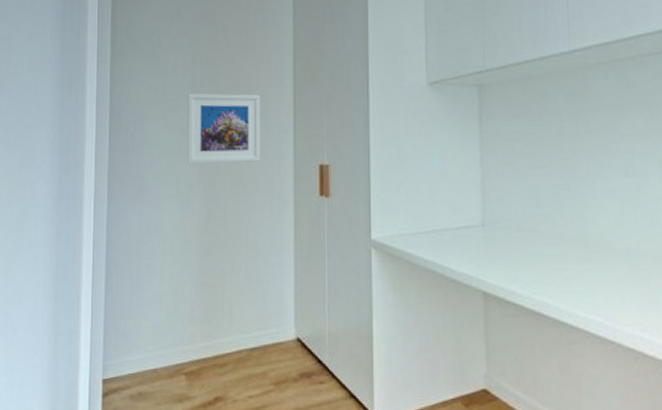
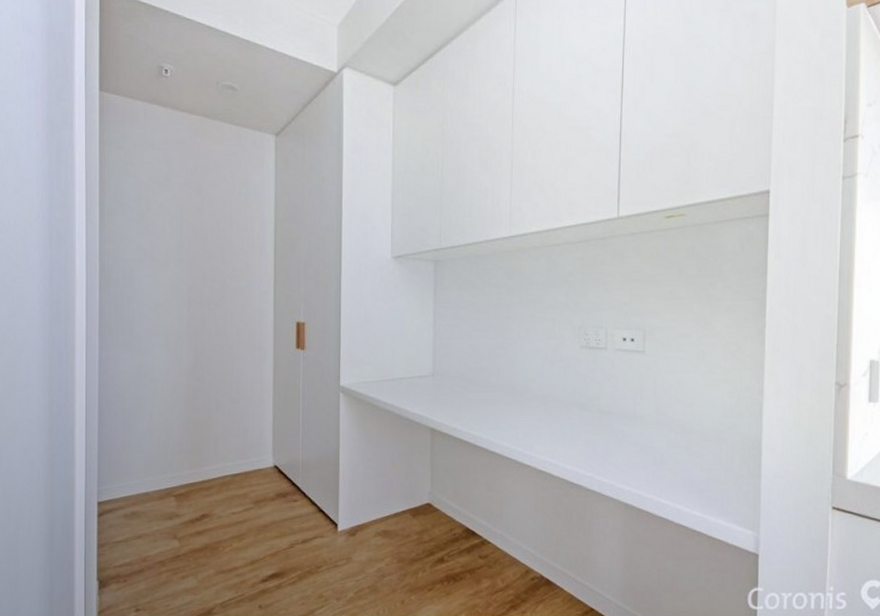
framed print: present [187,93,260,164] -> none [175,254,243,318]

